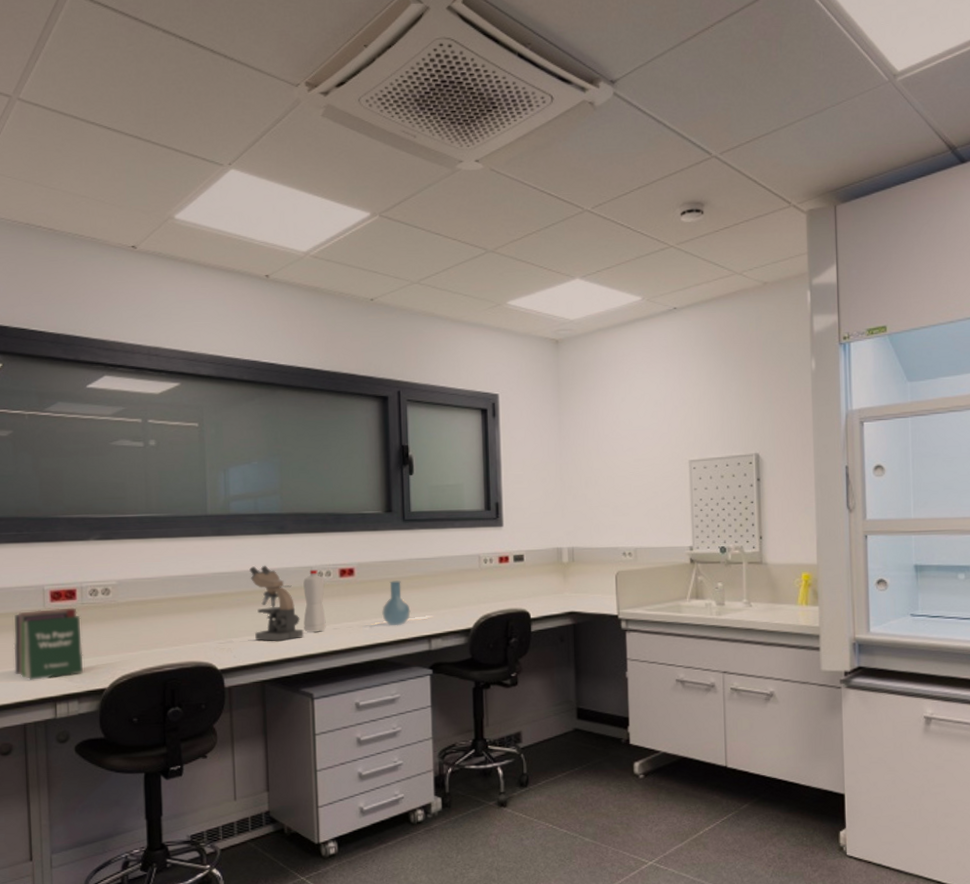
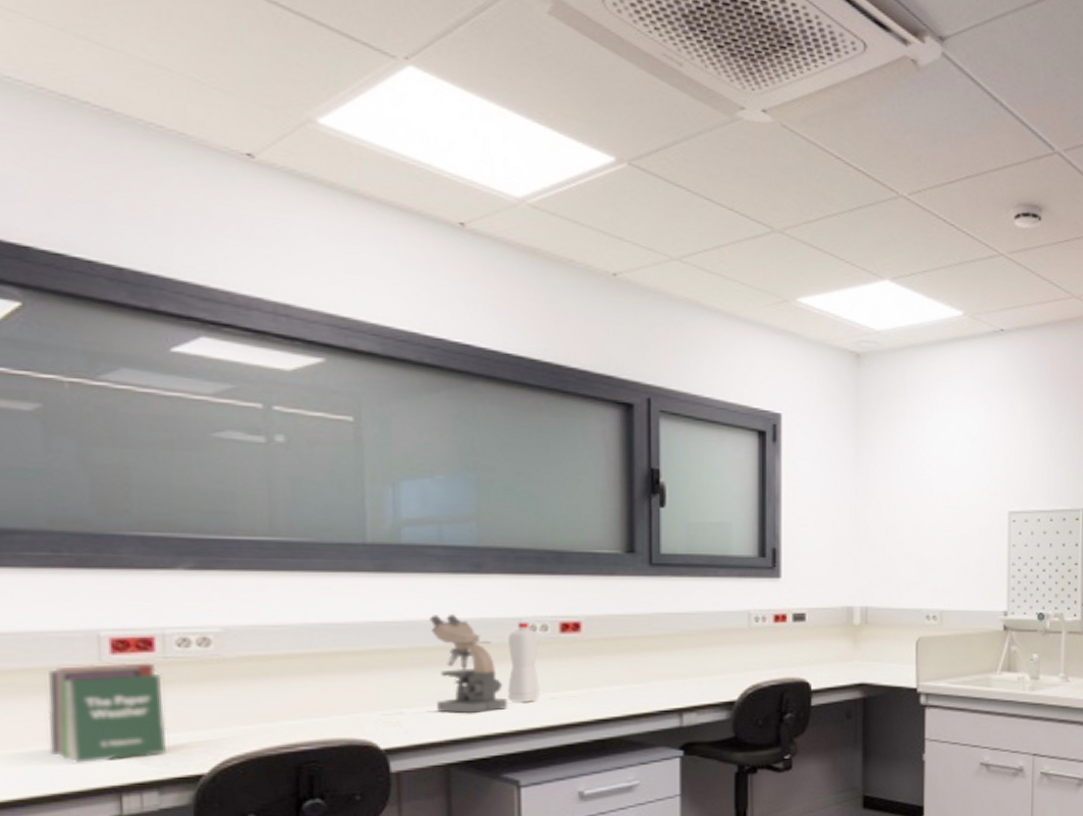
flask: present [382,580,411,626] -> none [618,640,657,696]

